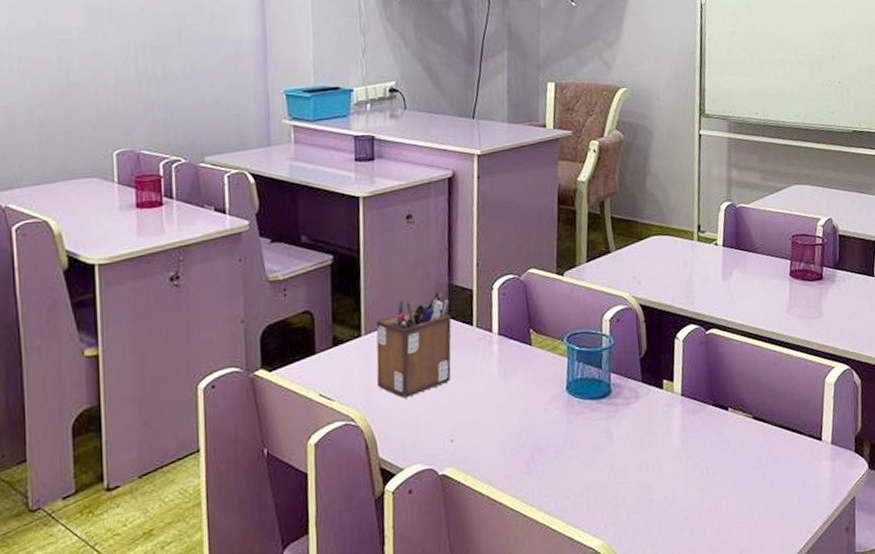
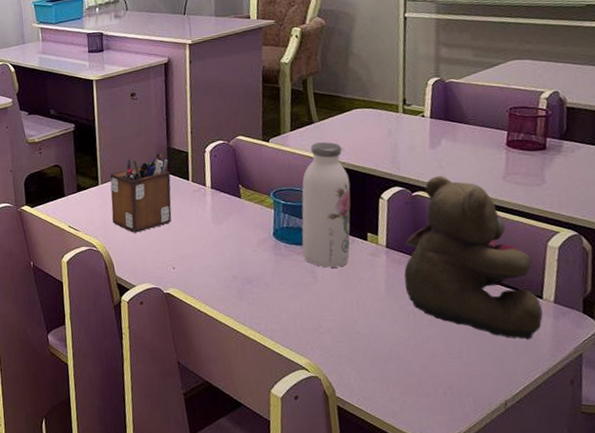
water bottle: none [596,274,647,425] -> present [301,142,351,268]
teddy bear: none [698,310,822,488] -> present [404,176,543,339]

